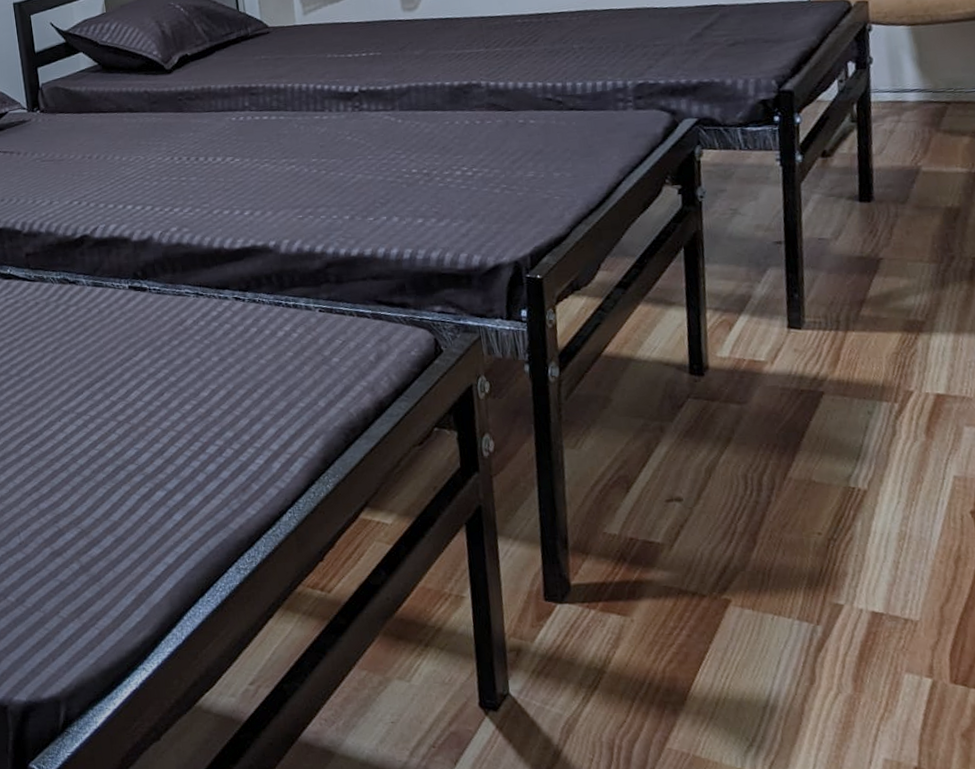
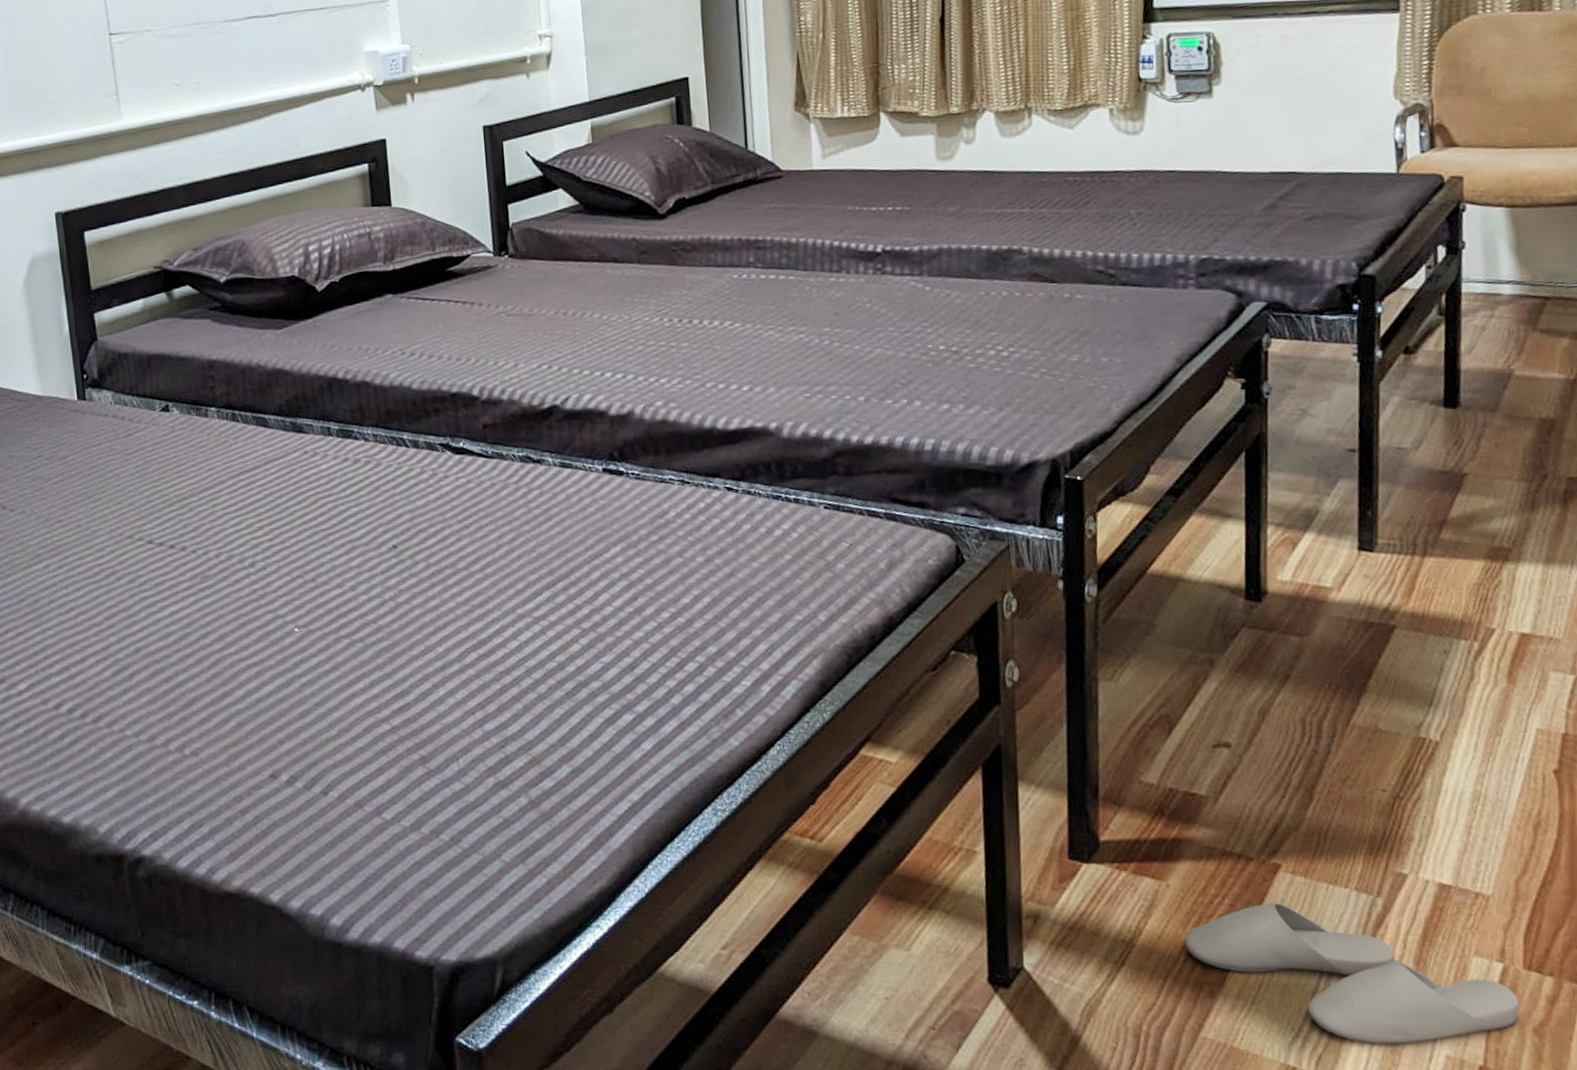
slippers: none [648,632,949,751] -> present [1183,902,1520,1045]

